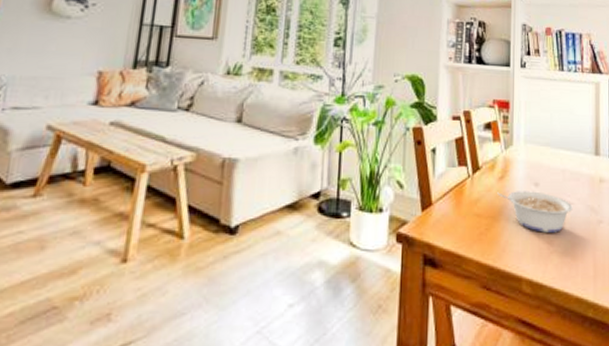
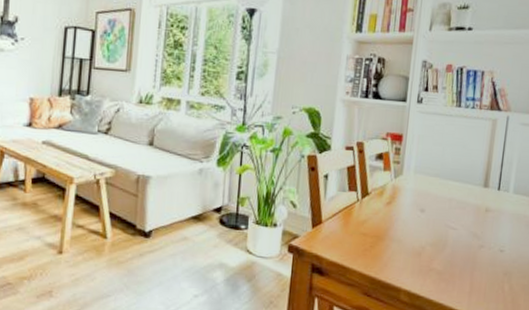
legume: present [497,191,573,233] -> none [384,215,456,253]

